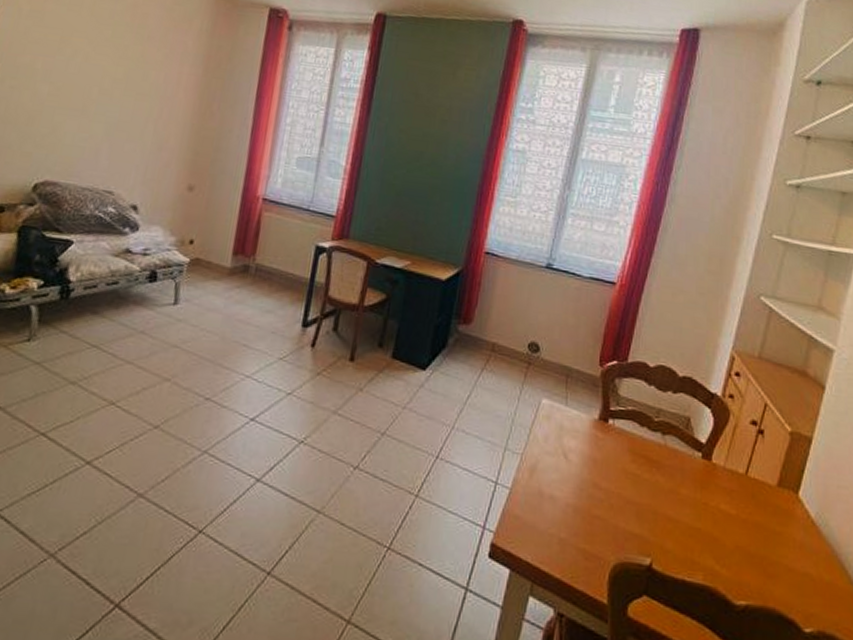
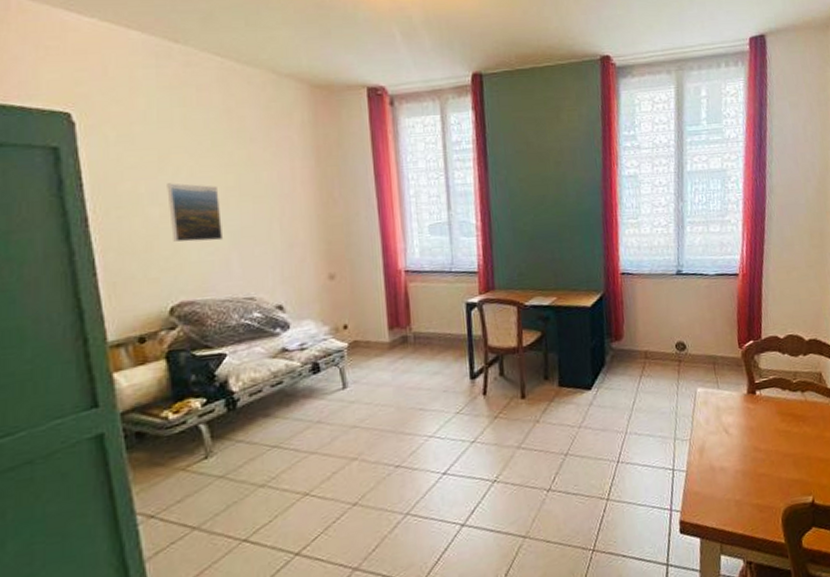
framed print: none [53,64,107,129] -> present [167,183,224,243]

